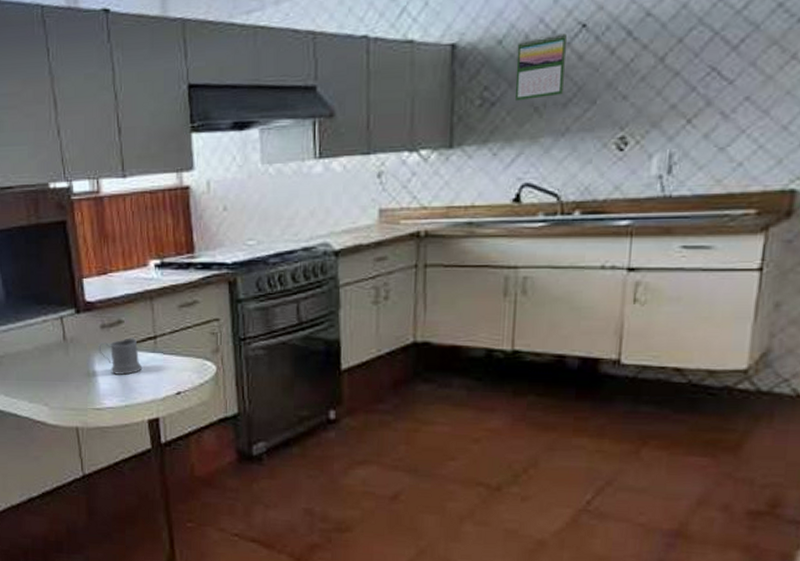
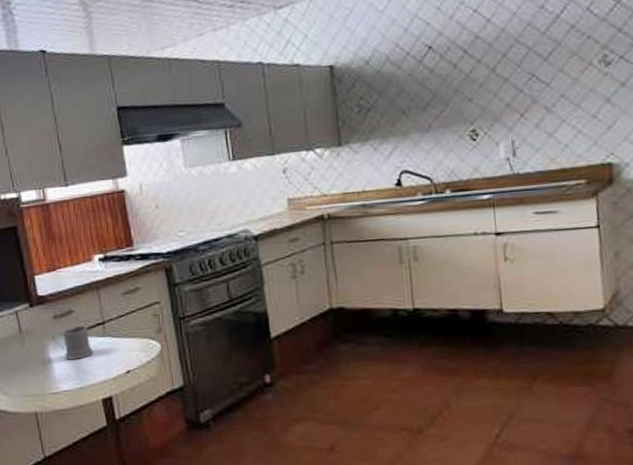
calendar: present [515,33,567,102] -> none [381,54,423,107]

